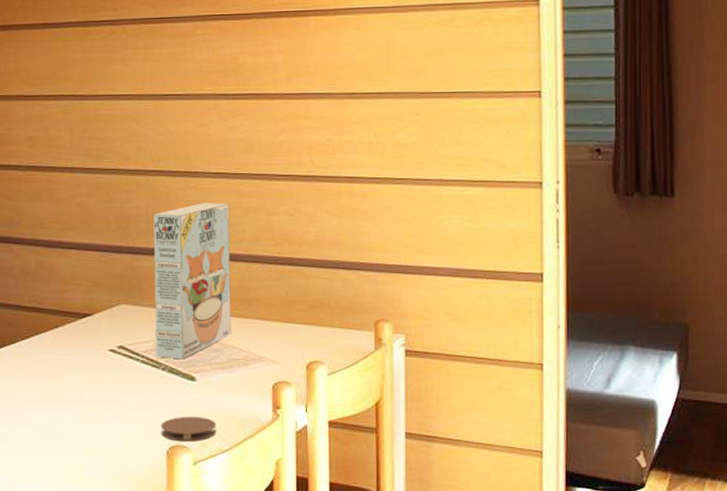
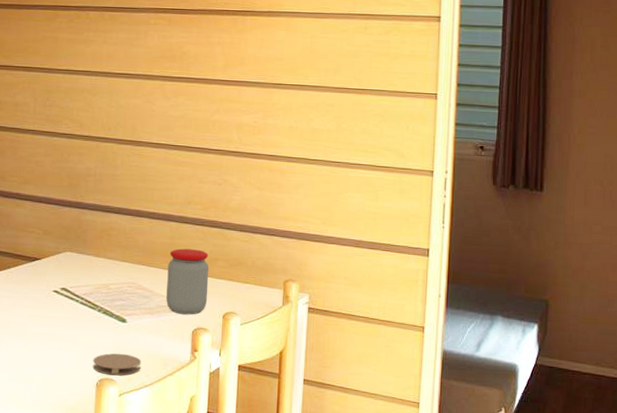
cereal box: present [153,203,232,360] -> none [94,168,167,303]
jar: none [239,292,288,367] -> present [166,248,209,315]

